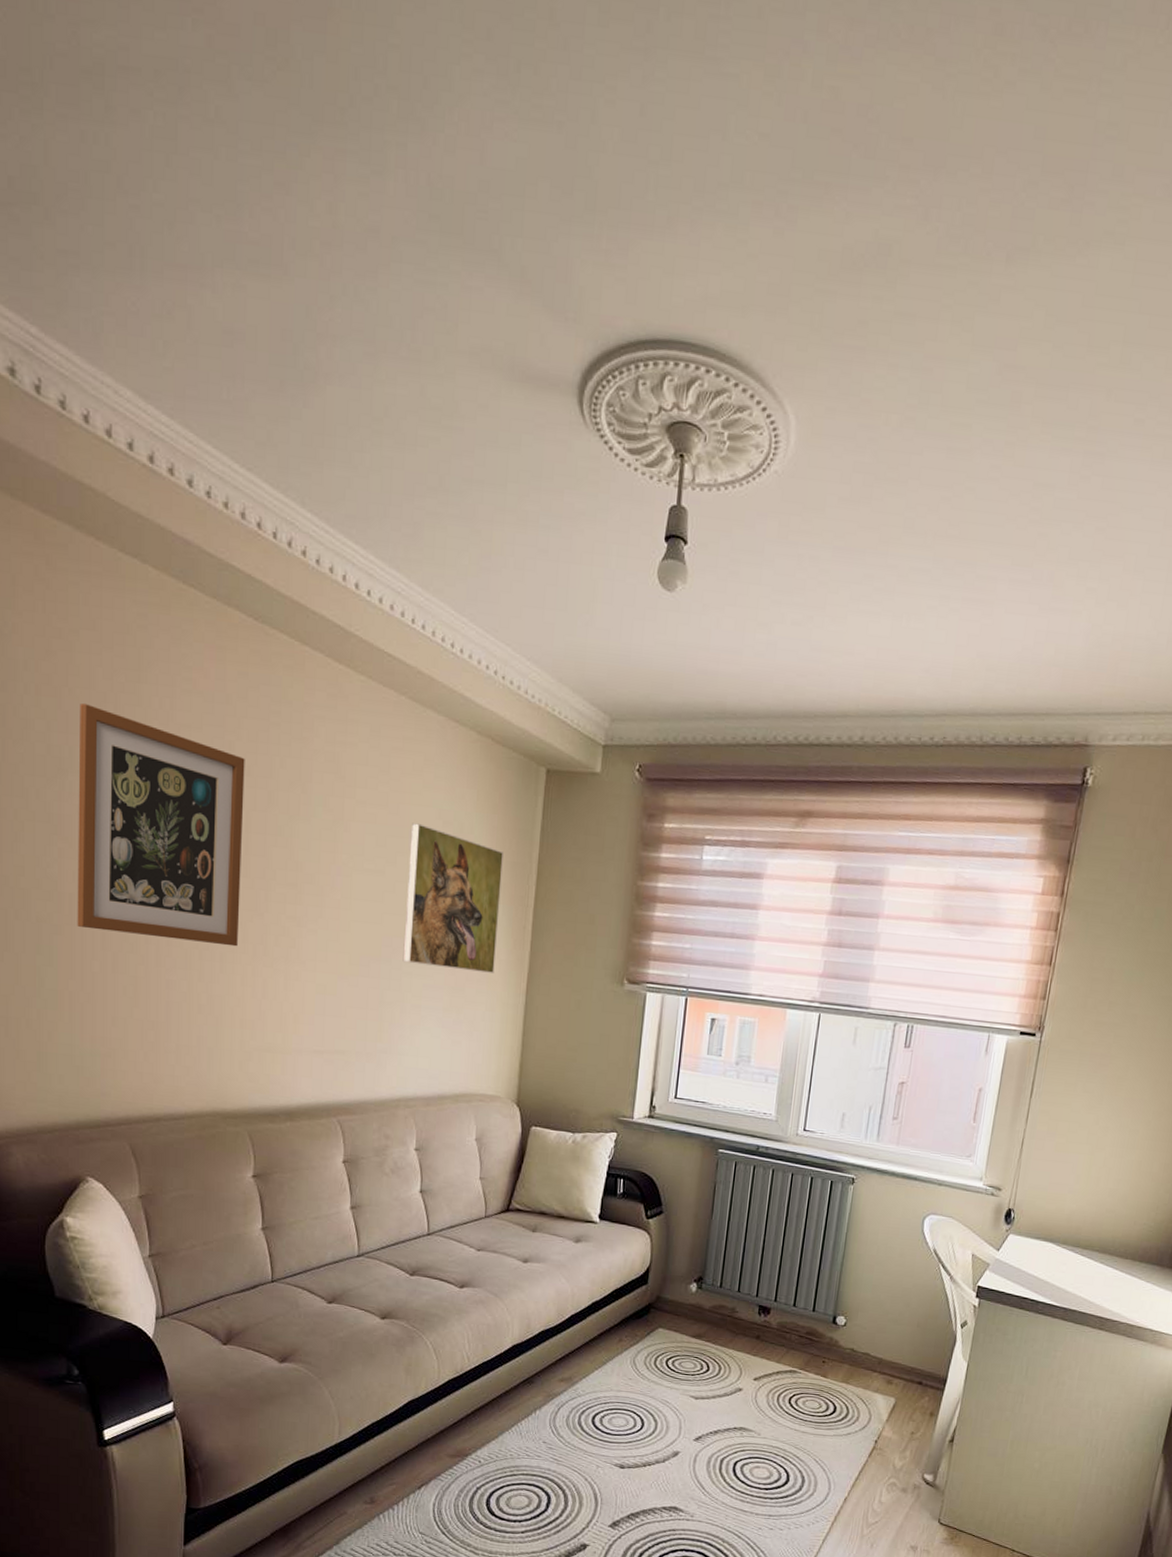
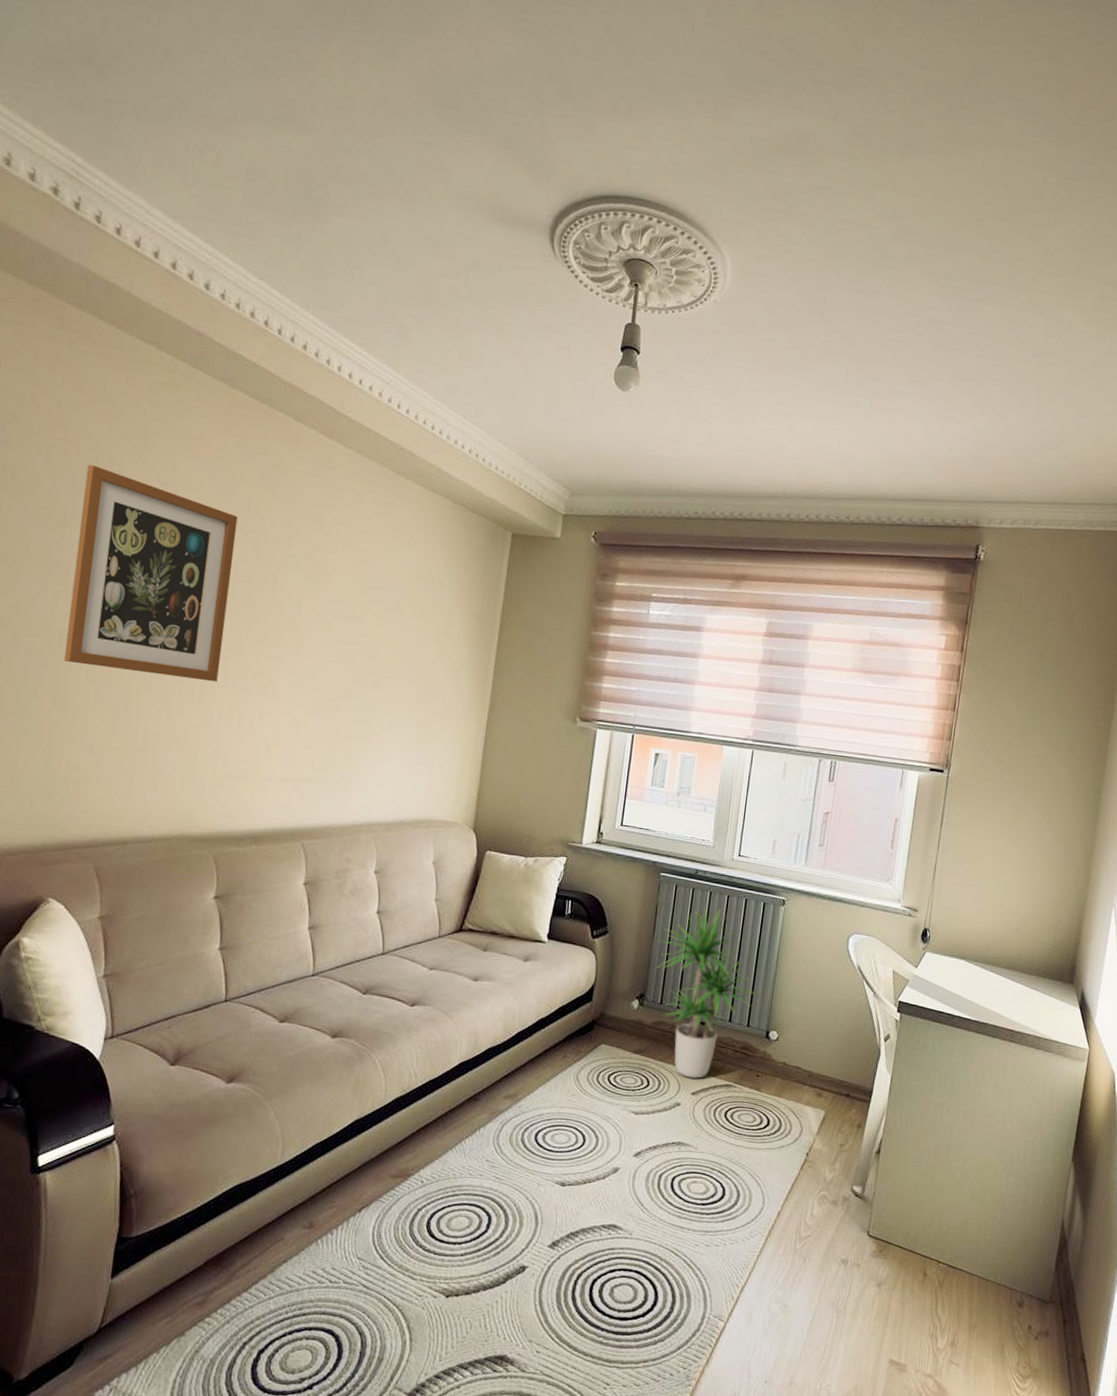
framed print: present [402,823,503,973] -> none [372,576,470,710]
potted plant: none [716,1185,823,1364] -> present [657,906,756,1079]

